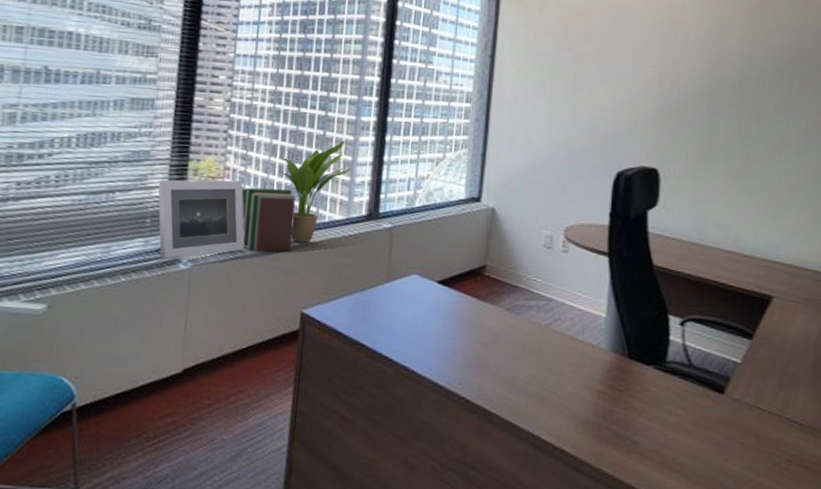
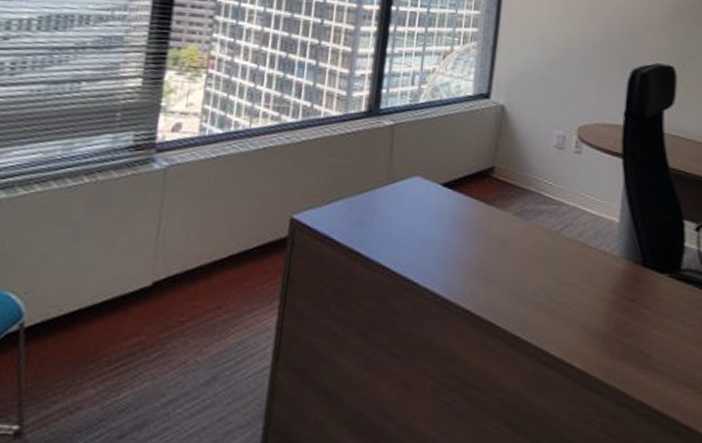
picture frame: present [157,180,245,260] -> none [130,69,229,159]
books: present [241,187,296,252] -> none [226,78,288,151]
potted plant: present [279,140,351,243] -> none [271,29,350,141]

